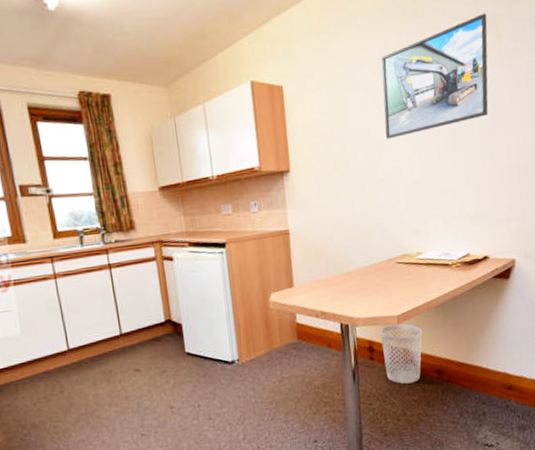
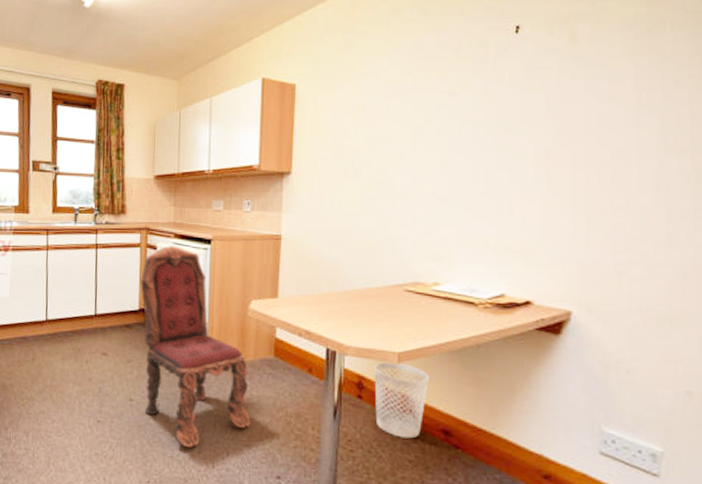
dining chair: none [162,254,285,438] -> present [140,246,251,448]
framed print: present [381,13,488,139] -> none [408,13,559,149]

